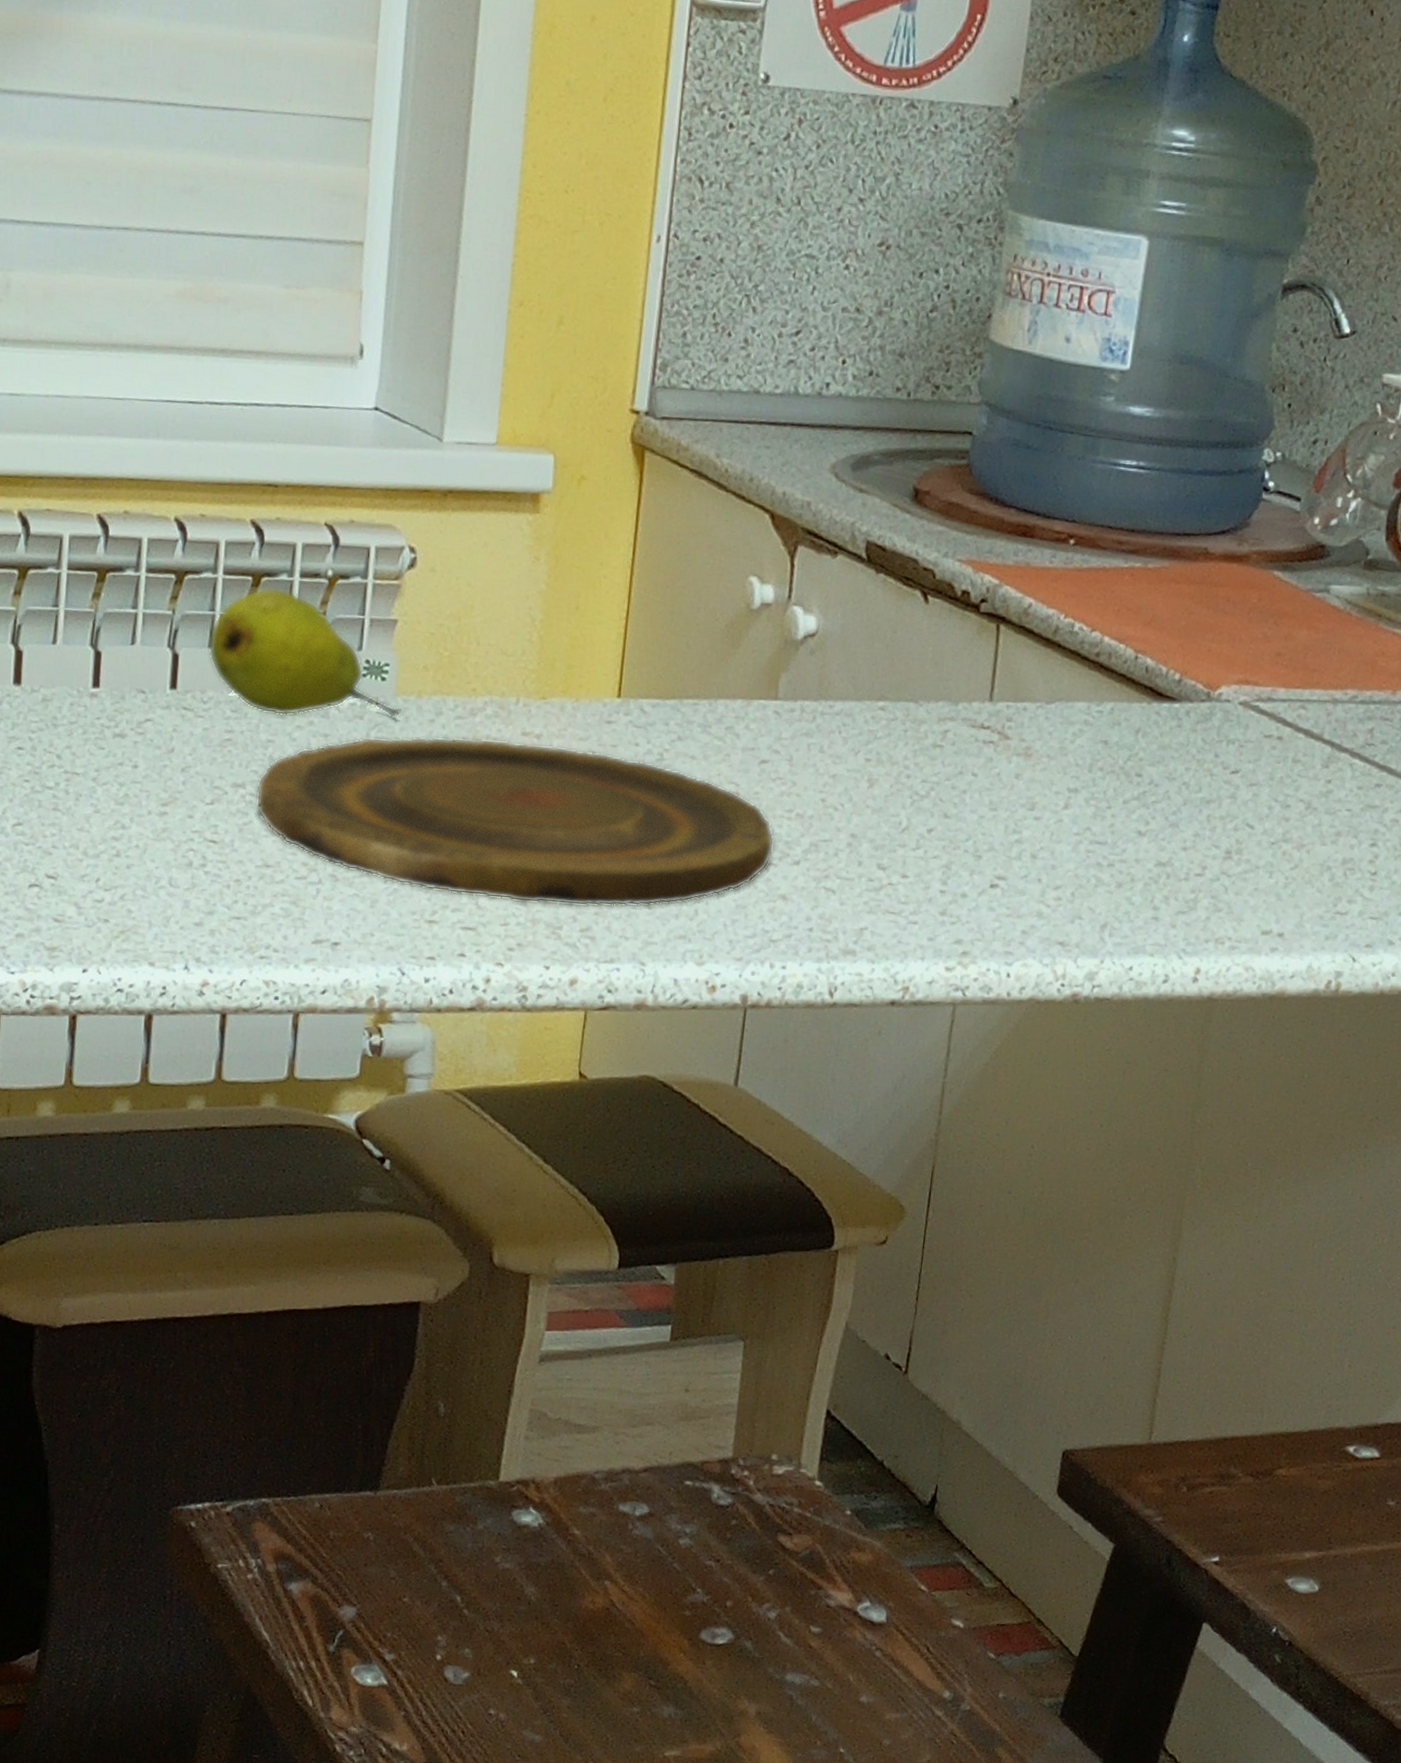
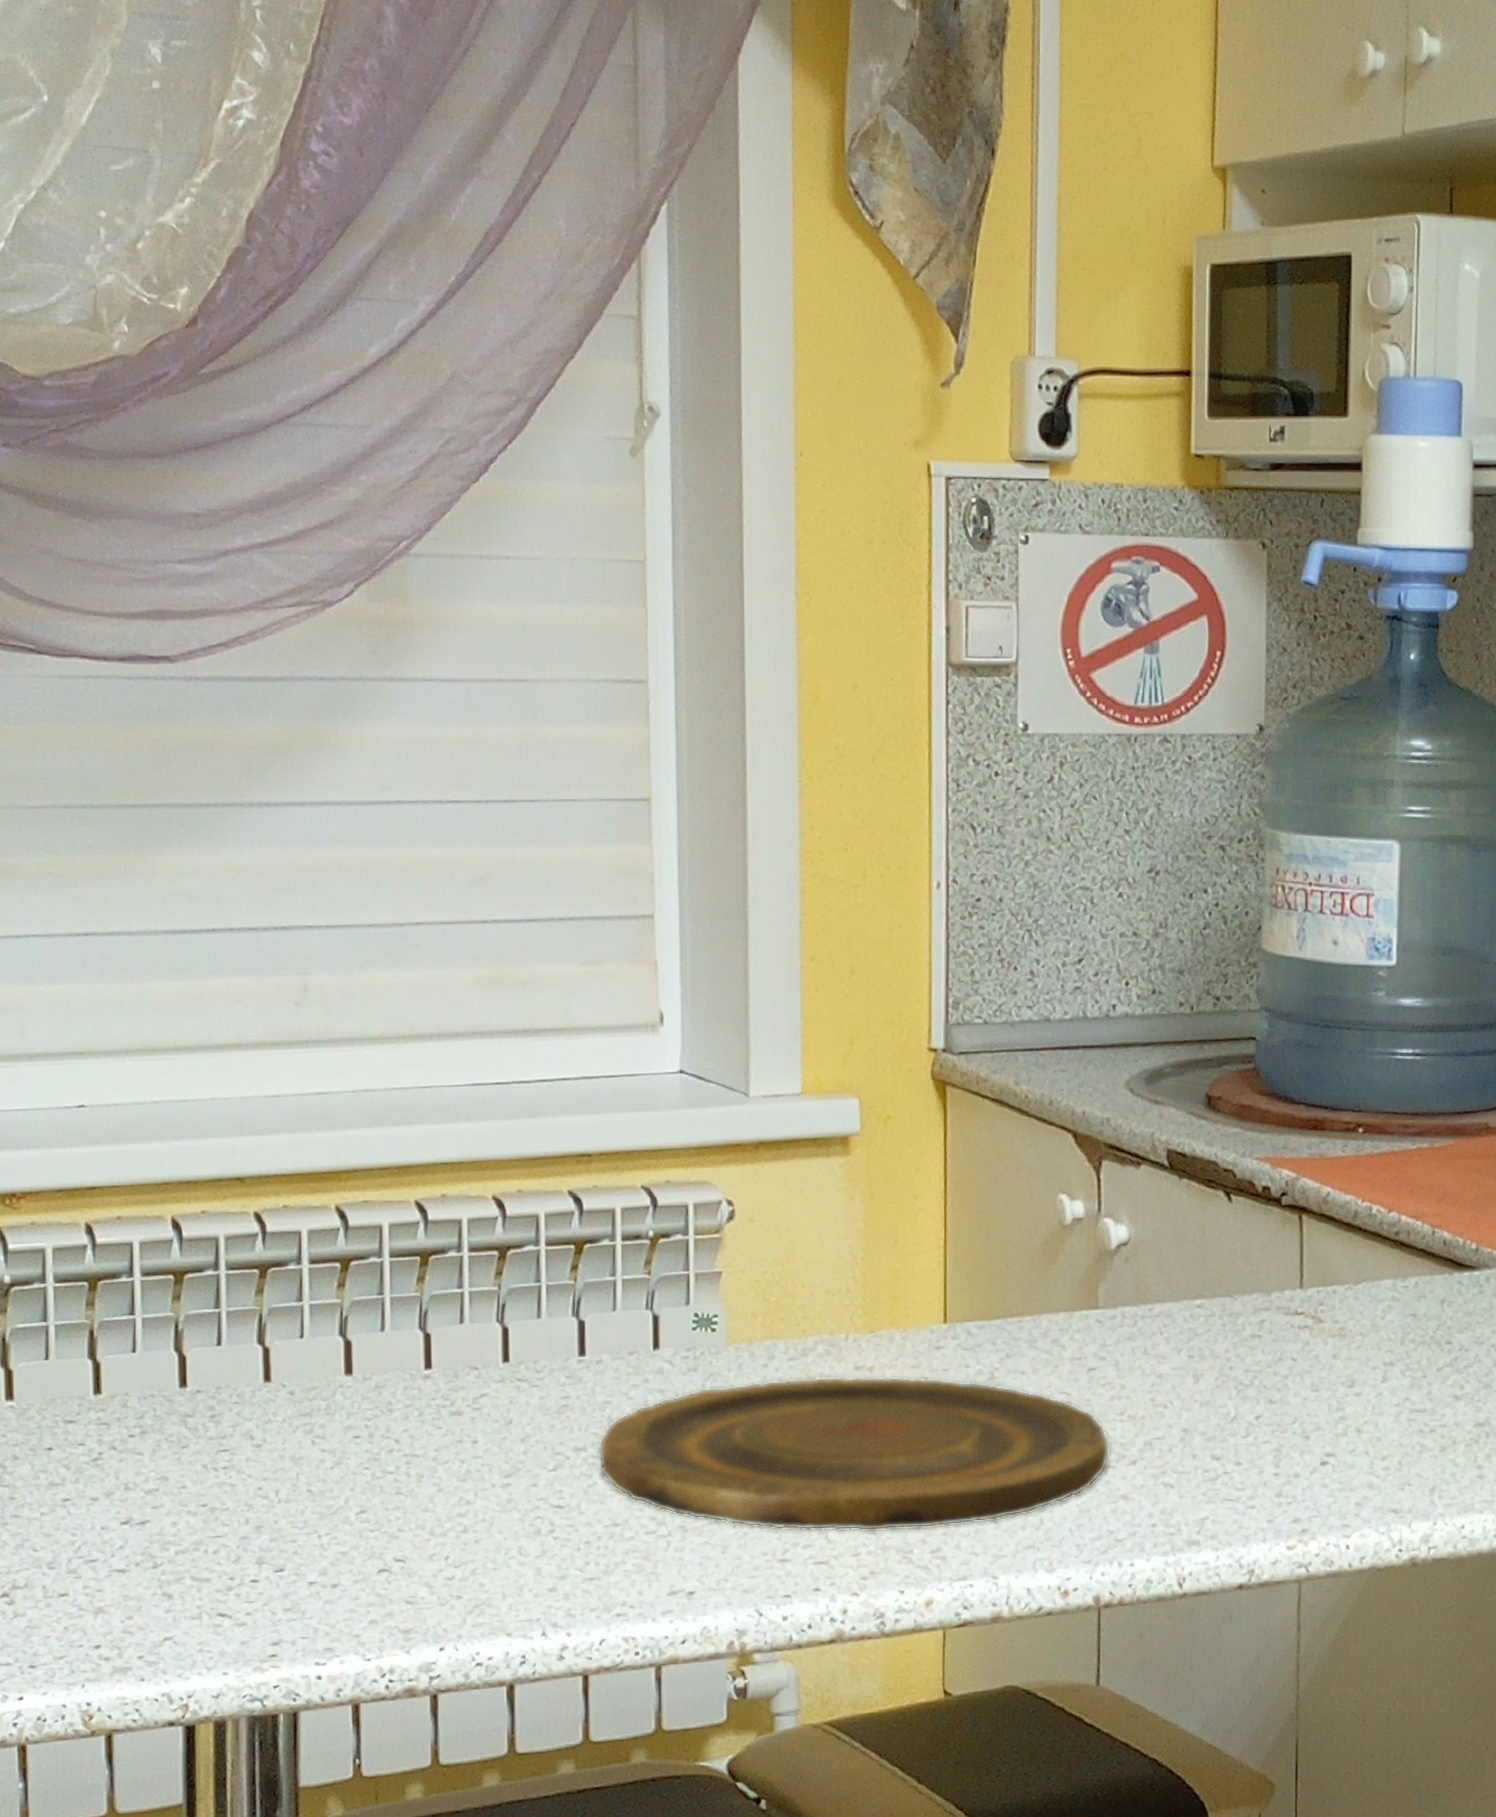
fruit: present [208,587,401,719] -> none [537,1253,734,1377]

